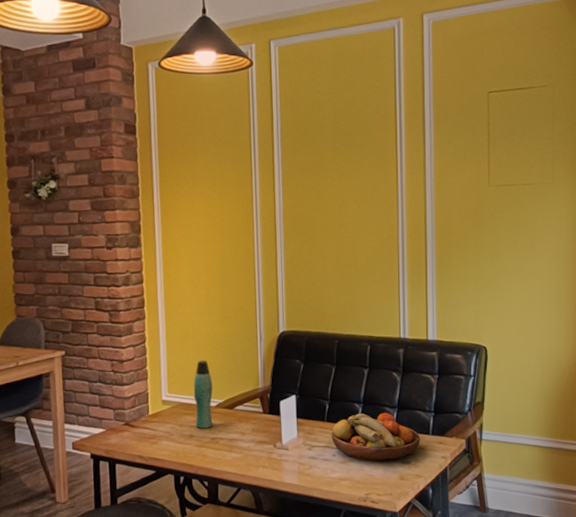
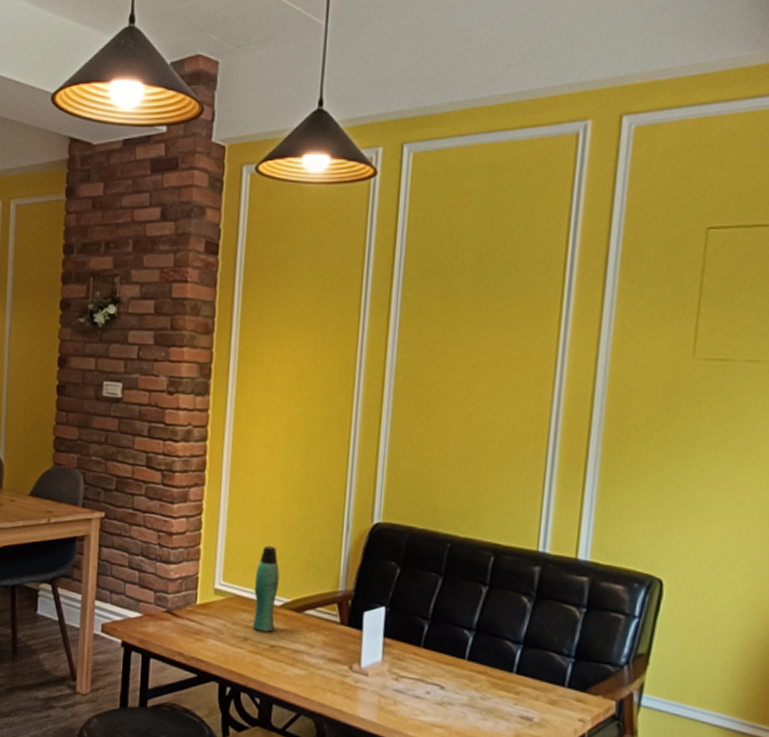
fruit bowl: present [332,412,421,462] -> none [427,643,551,713]

